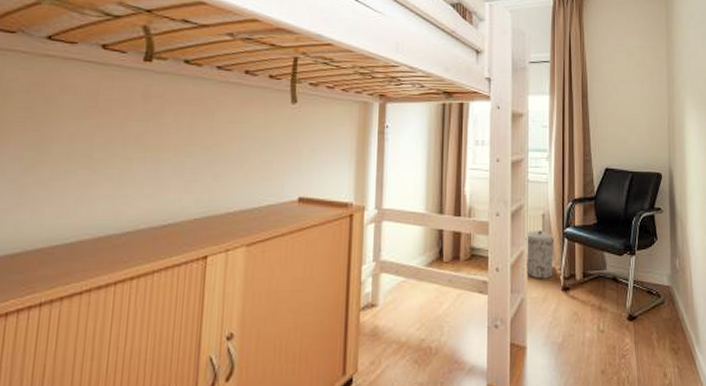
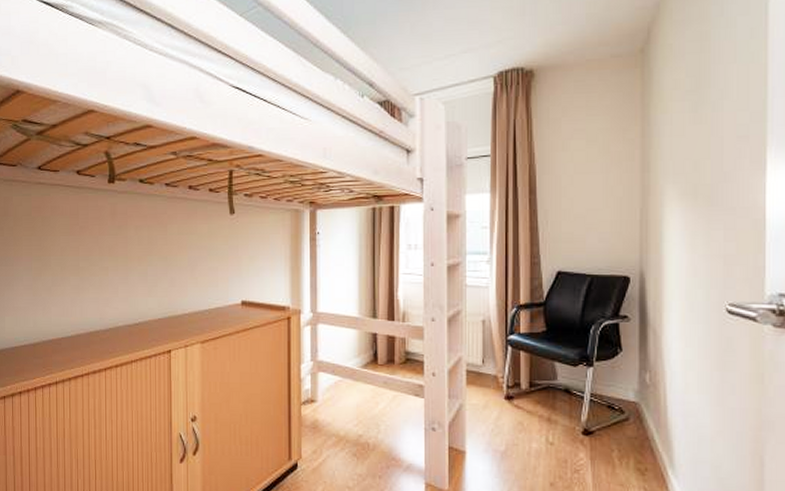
trash can: present [525,230,555,279] -> none [464,336,497,386]

